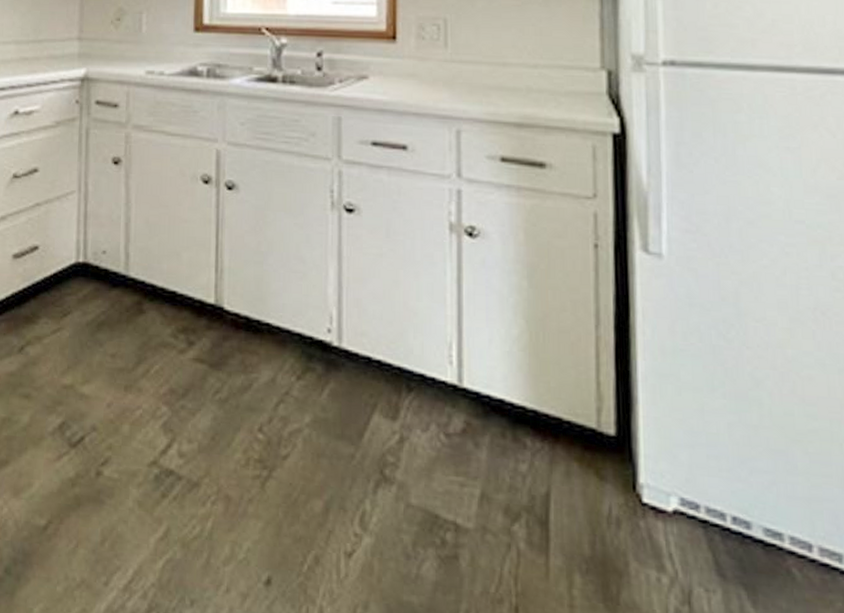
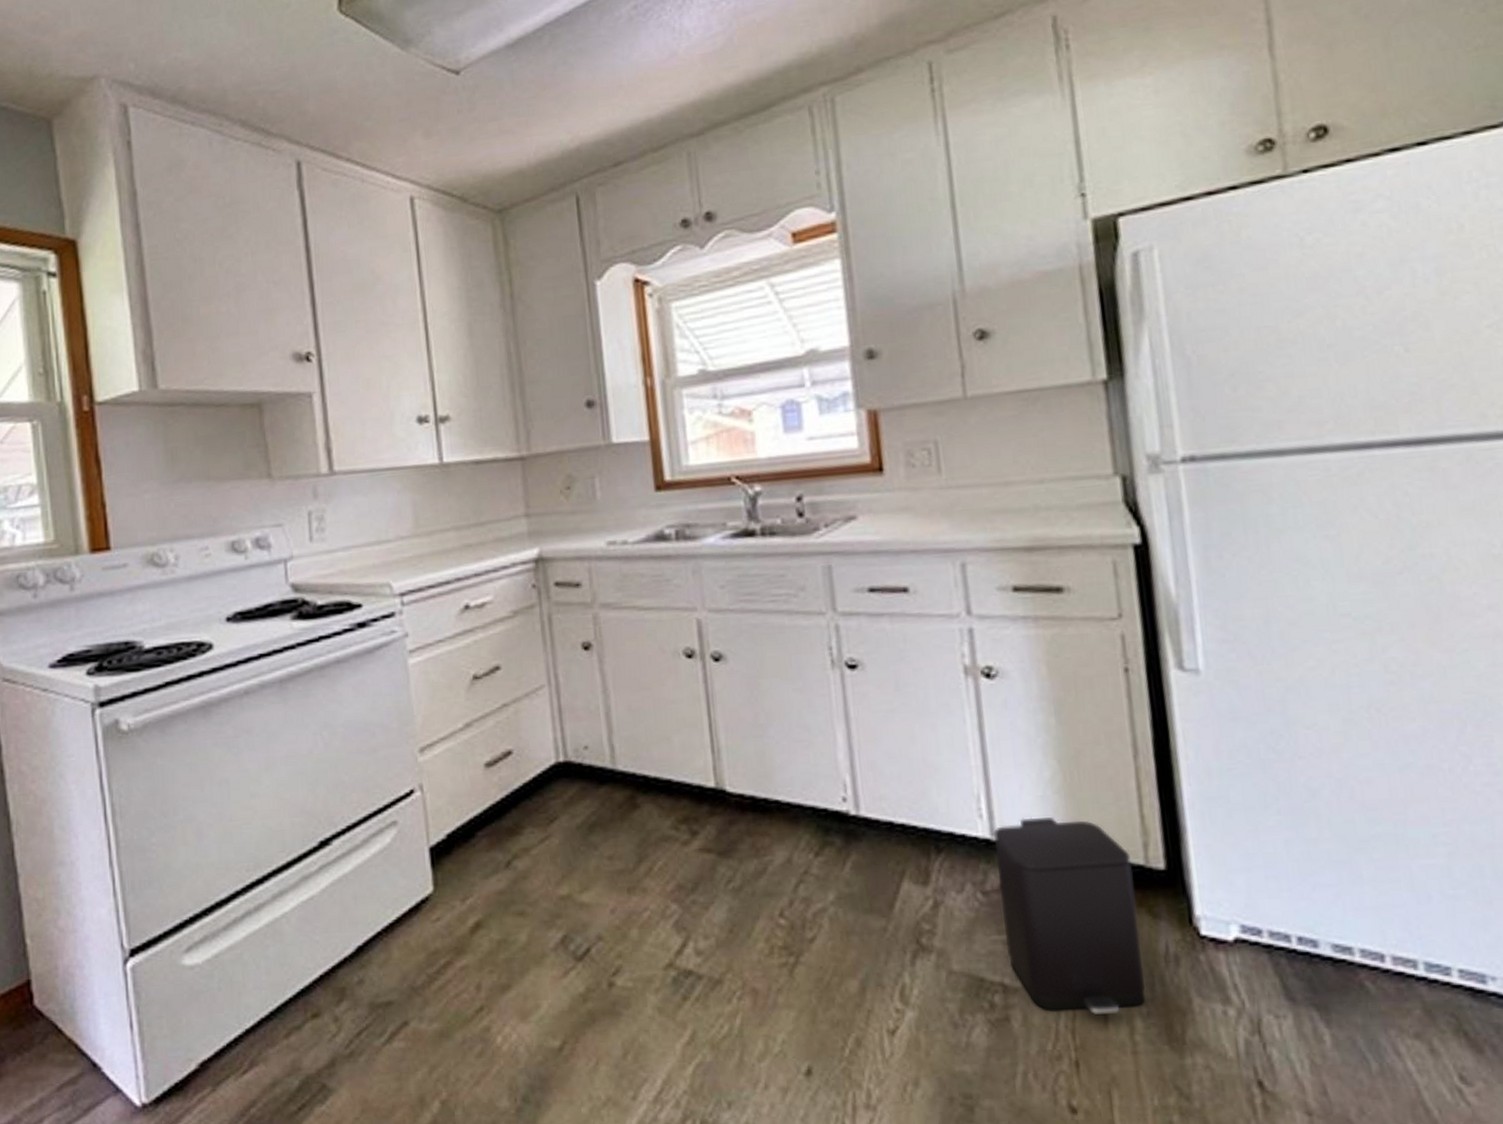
pedal bin: none [460,369,587,566] -> present [993,817,1145,1016]

